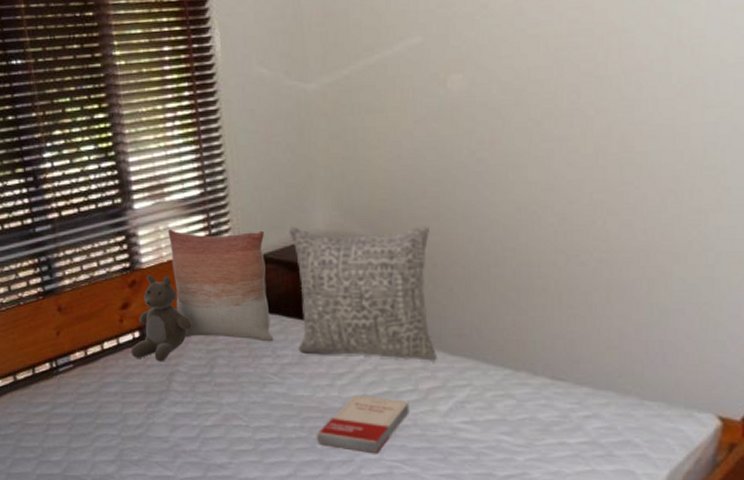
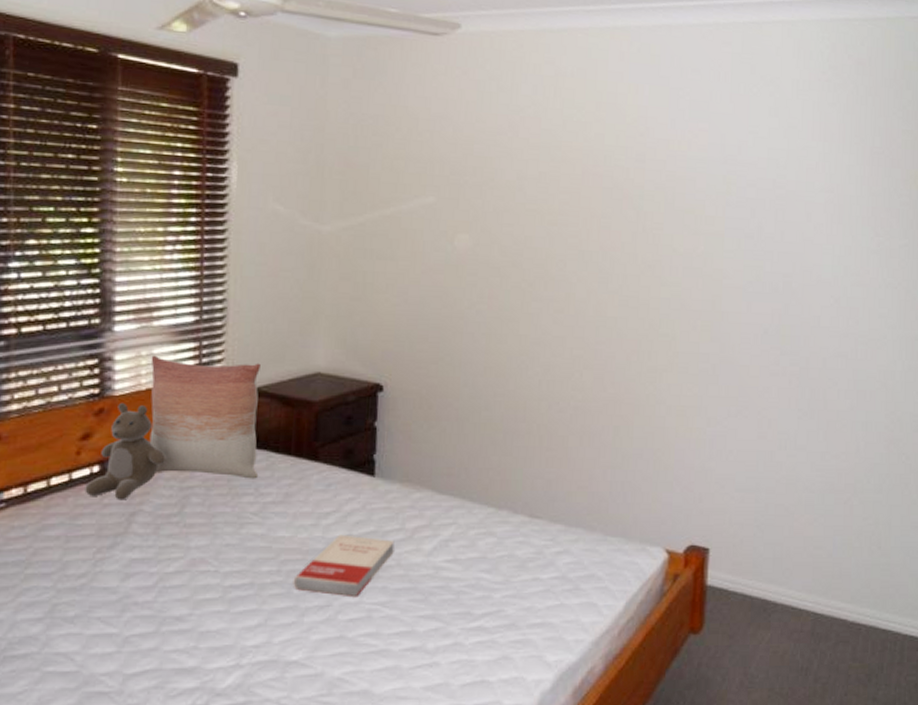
pillow: present [289,226,438,361] -> none [284,361,428,500]

